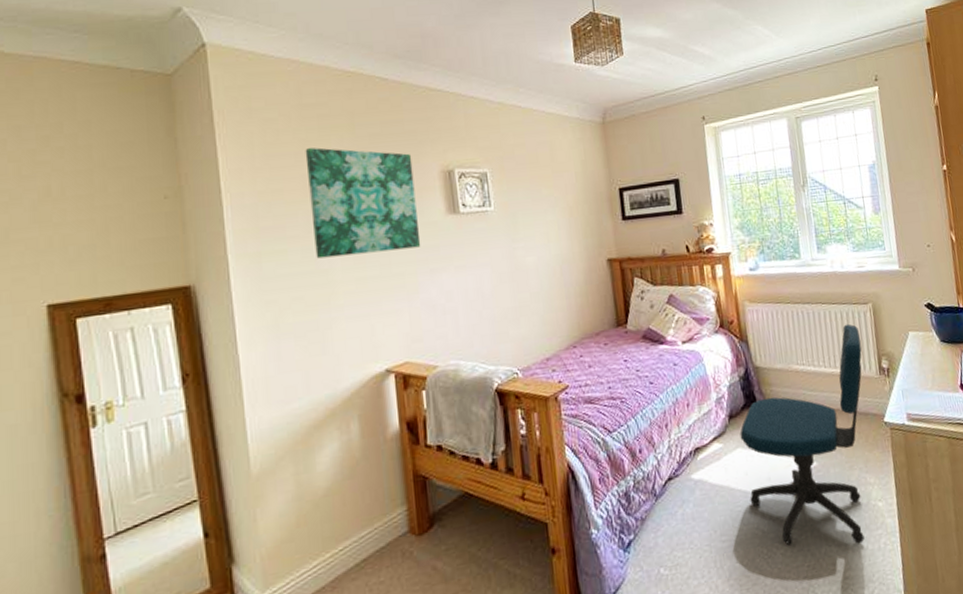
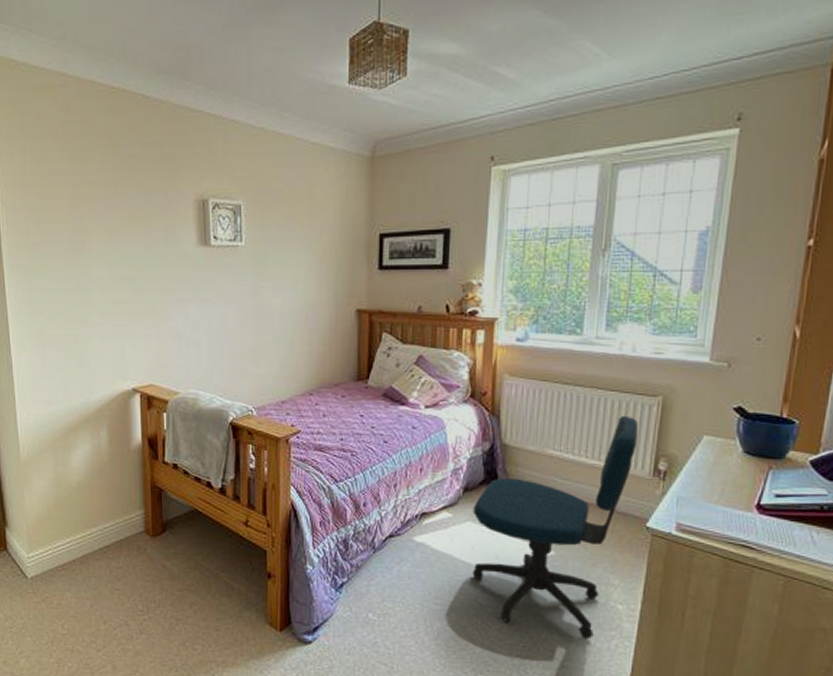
wall art: present [305,147,421,259] -> none [70,167,171,277]

